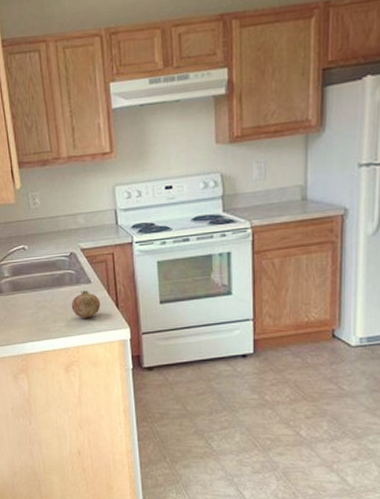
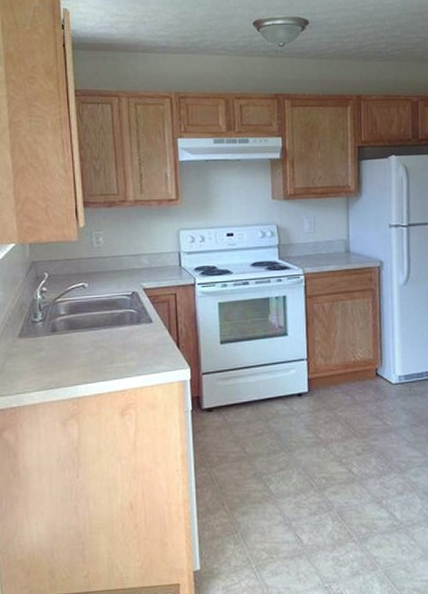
fruit: present [71,290,101,318] -> none [130,329,161,359]

